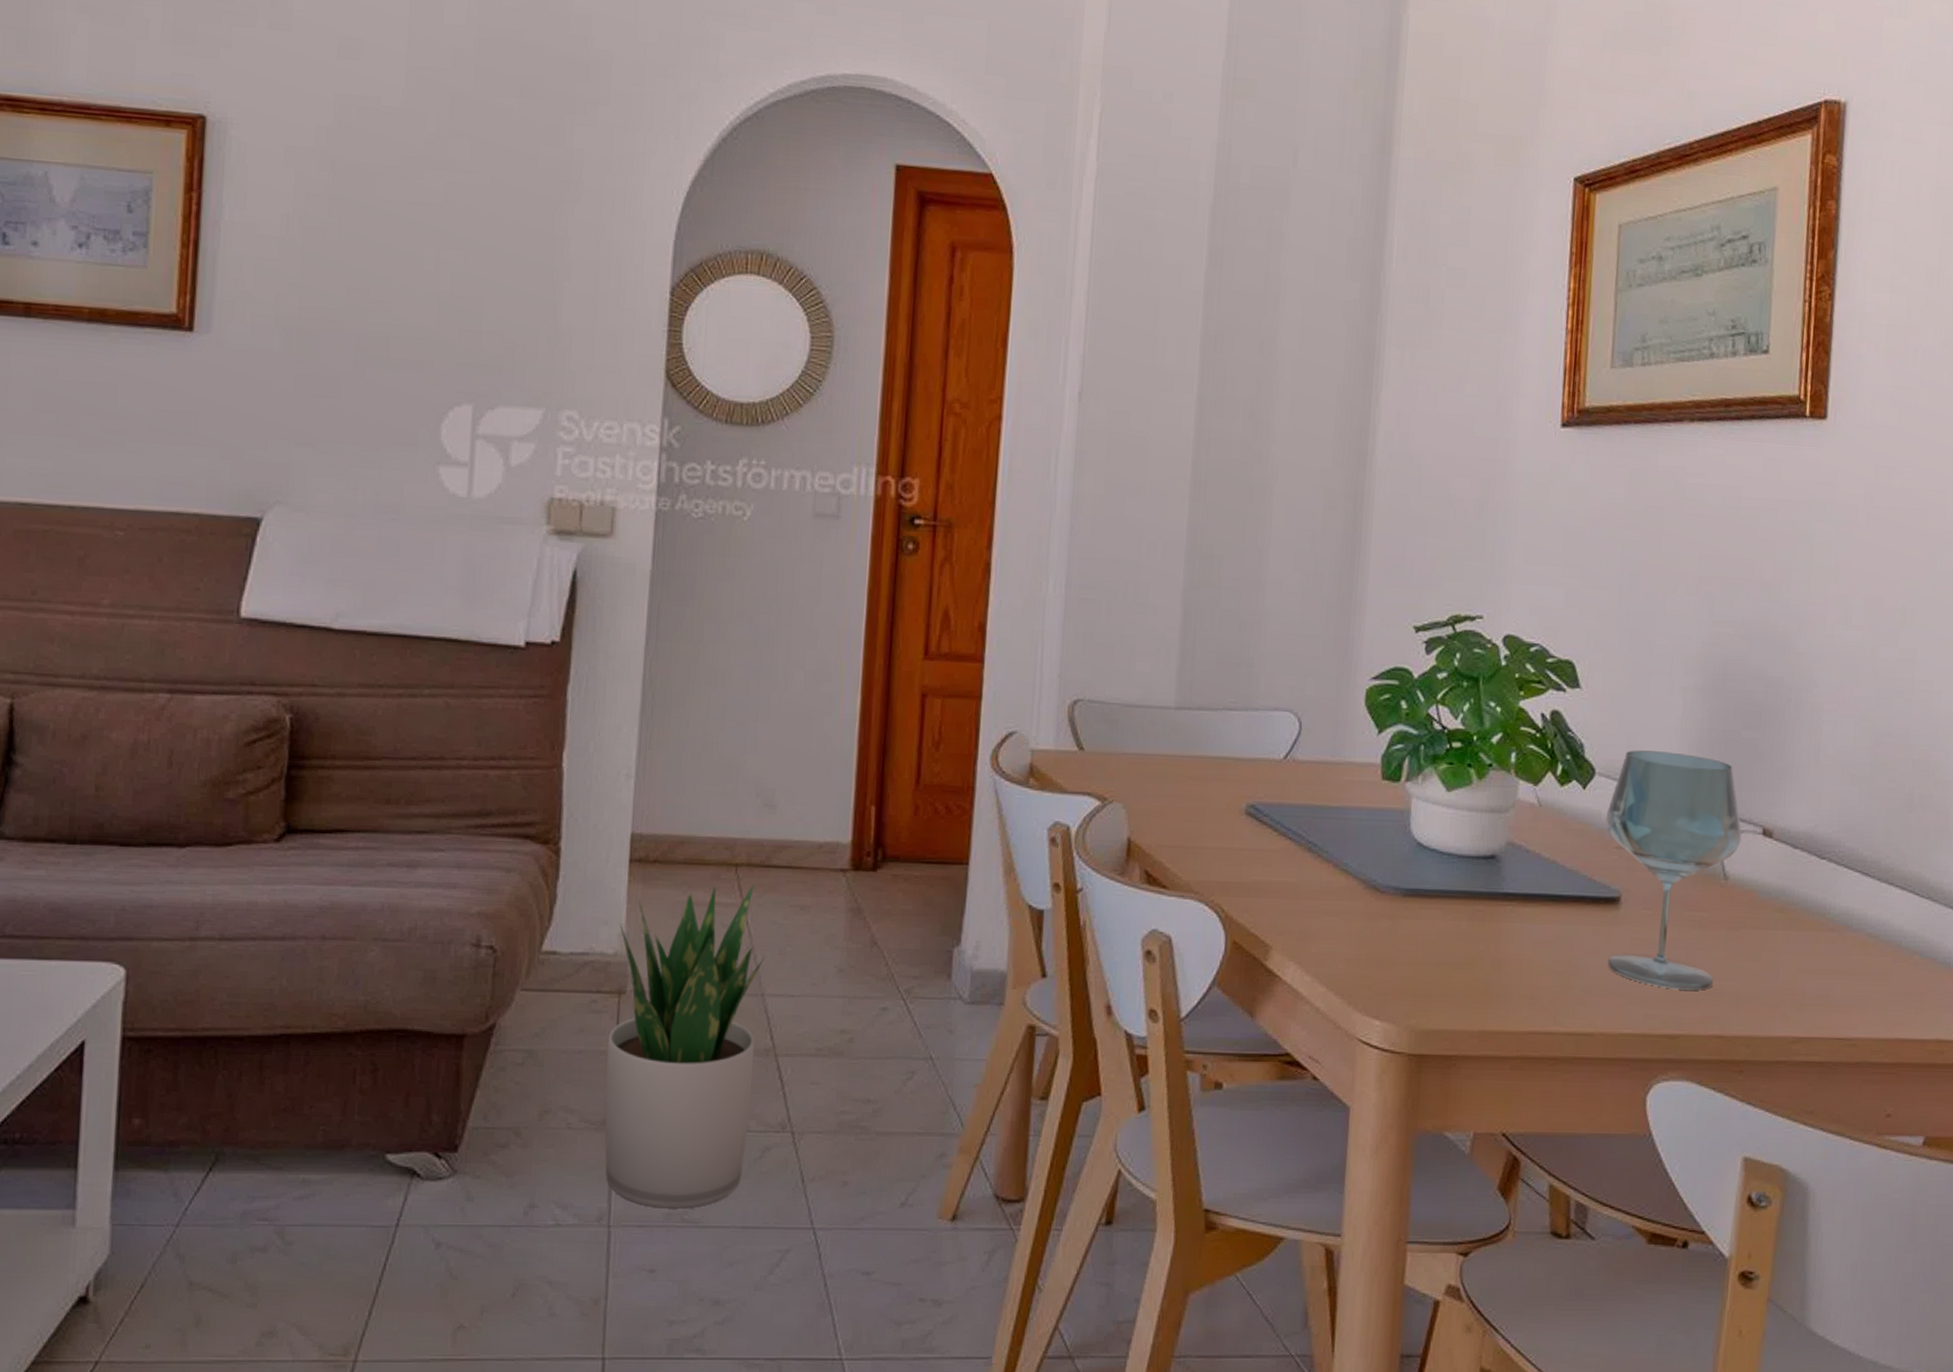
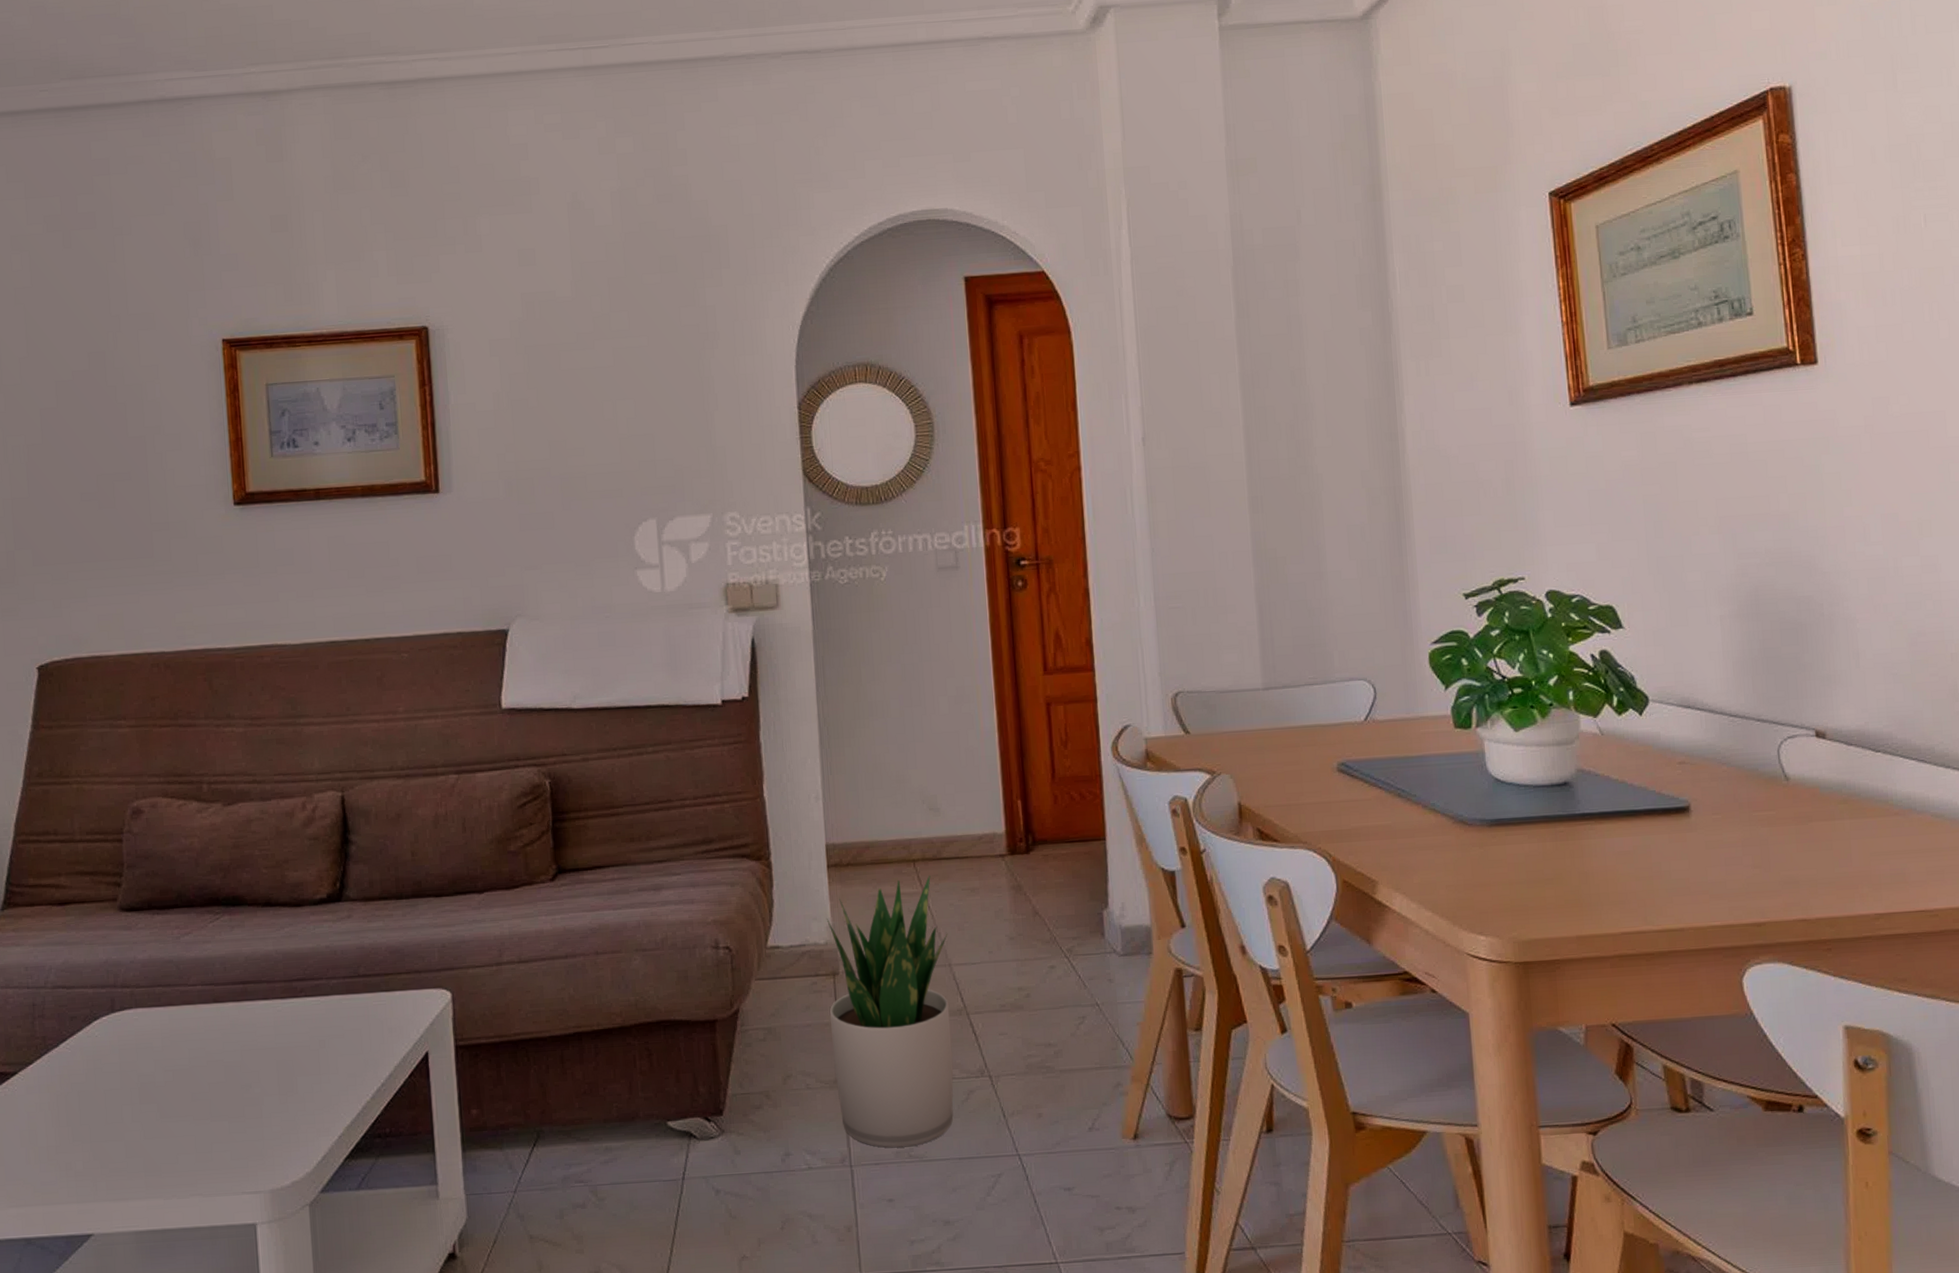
wine glass: present [1606,750,1742,991] -> none [1665,673,1797,883]

